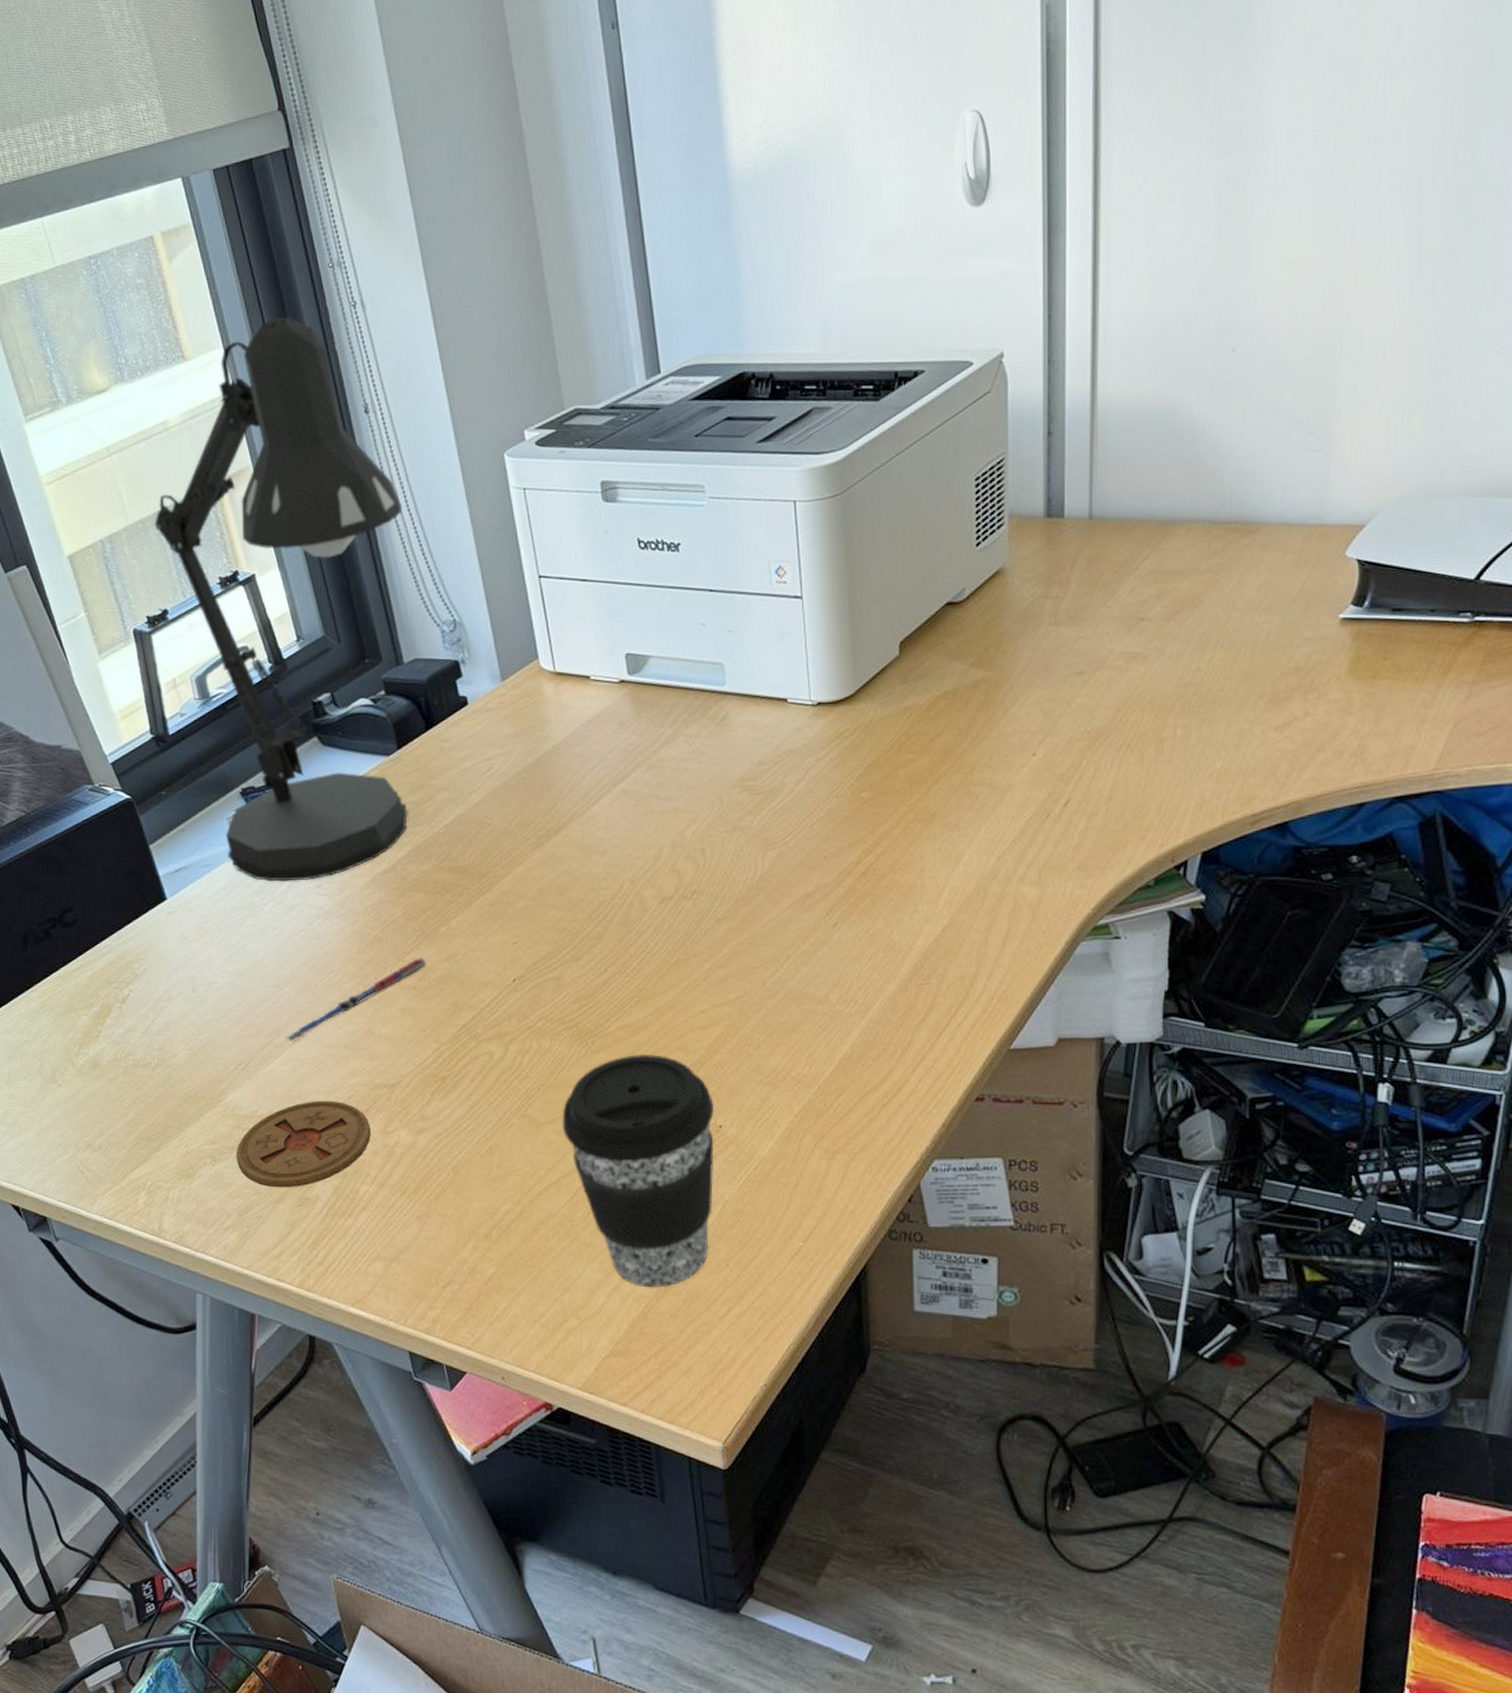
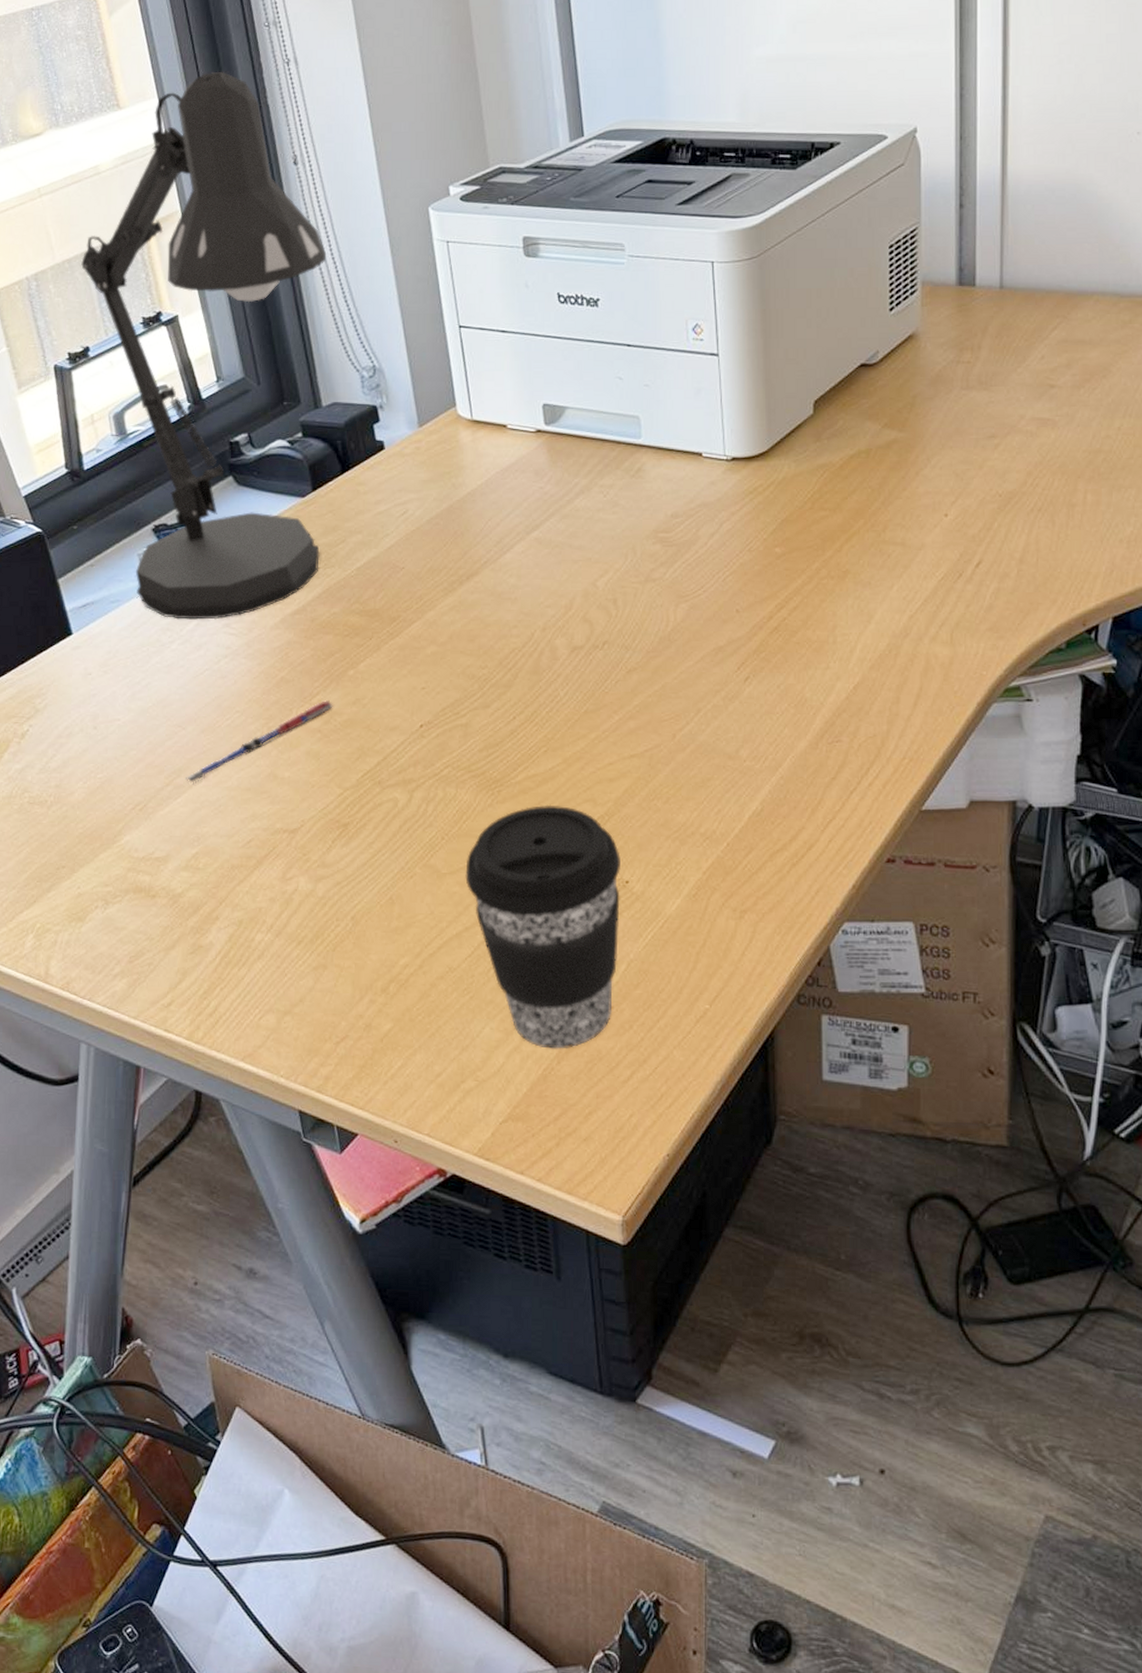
coaster: present [236,1101,371,1188] -> none [129,844,269,934]

